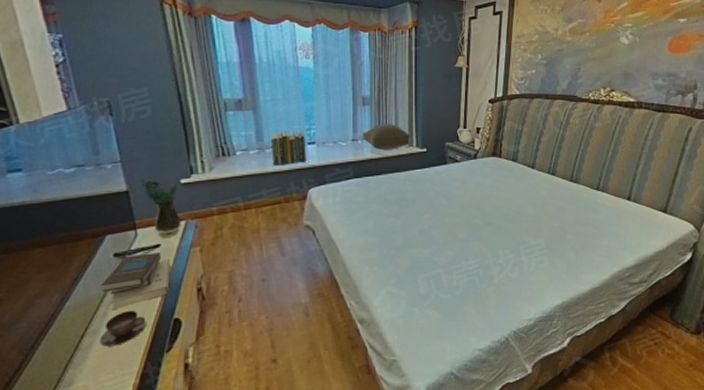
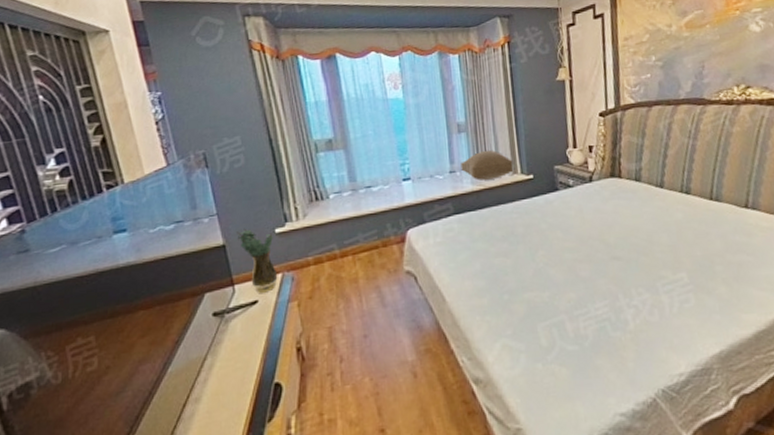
teacup: present [99,310,146,347] -> none [201,374,246,416]
books: present [101,253,171,311] -> none [202,310,269,376]
books: present [270,131,306,166] -> none [363,167,402,208]

